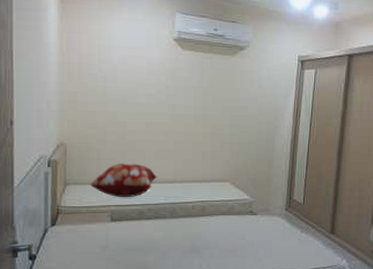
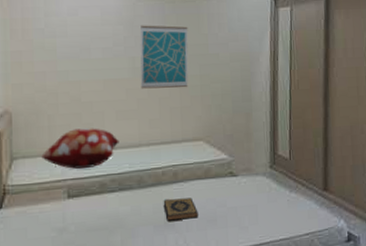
wall art: none [178,77,223,135] -> present [140,25,188,89]
hardback book: none [191,230,221,248] -> present [163,197,199,221]

